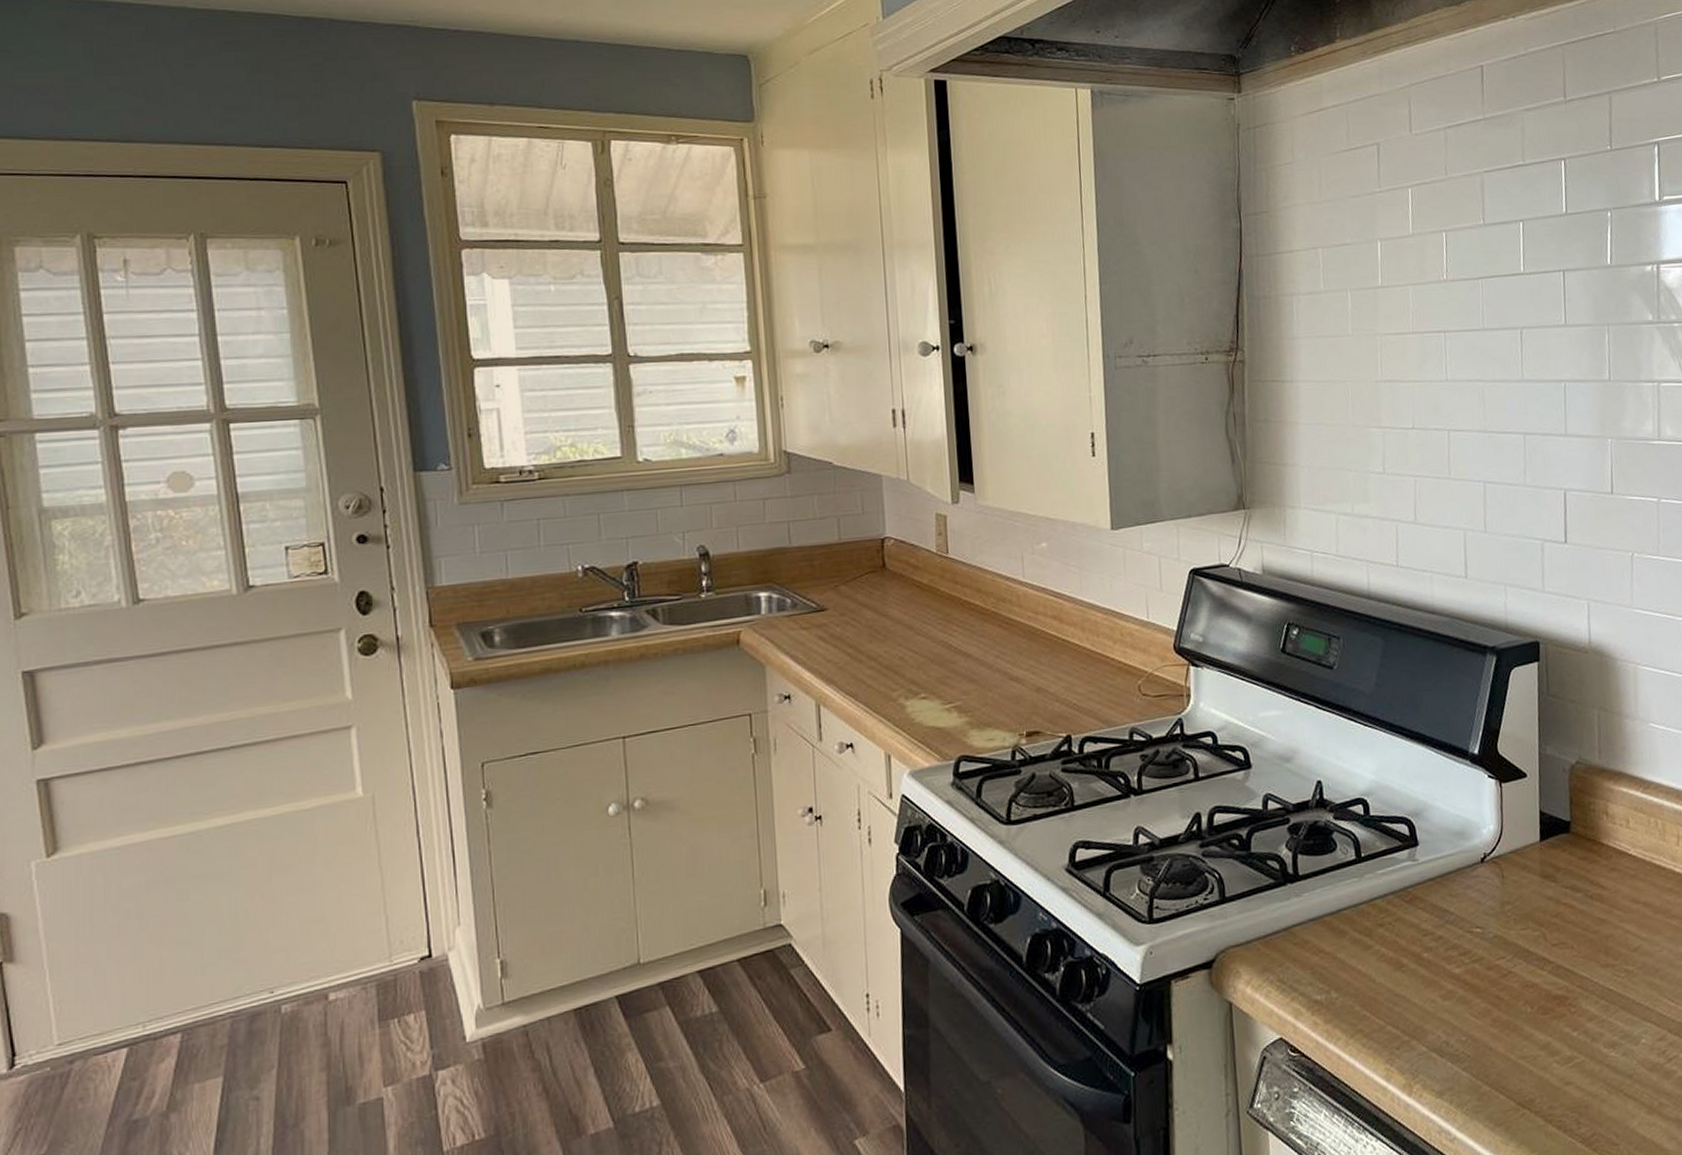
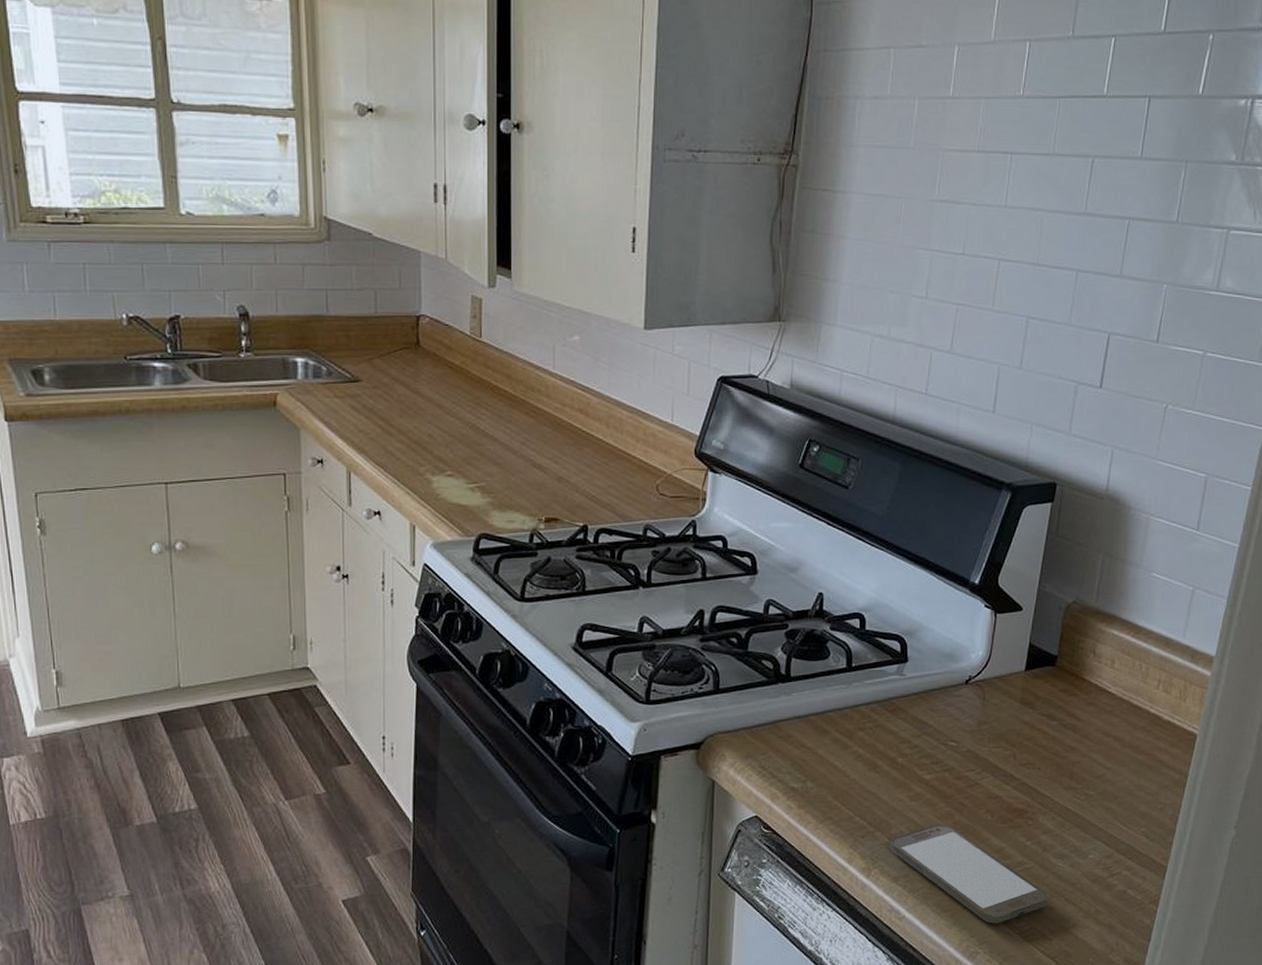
smartphone: none [1428,1023,1607,1134] -> present [890,824,1048,924]

